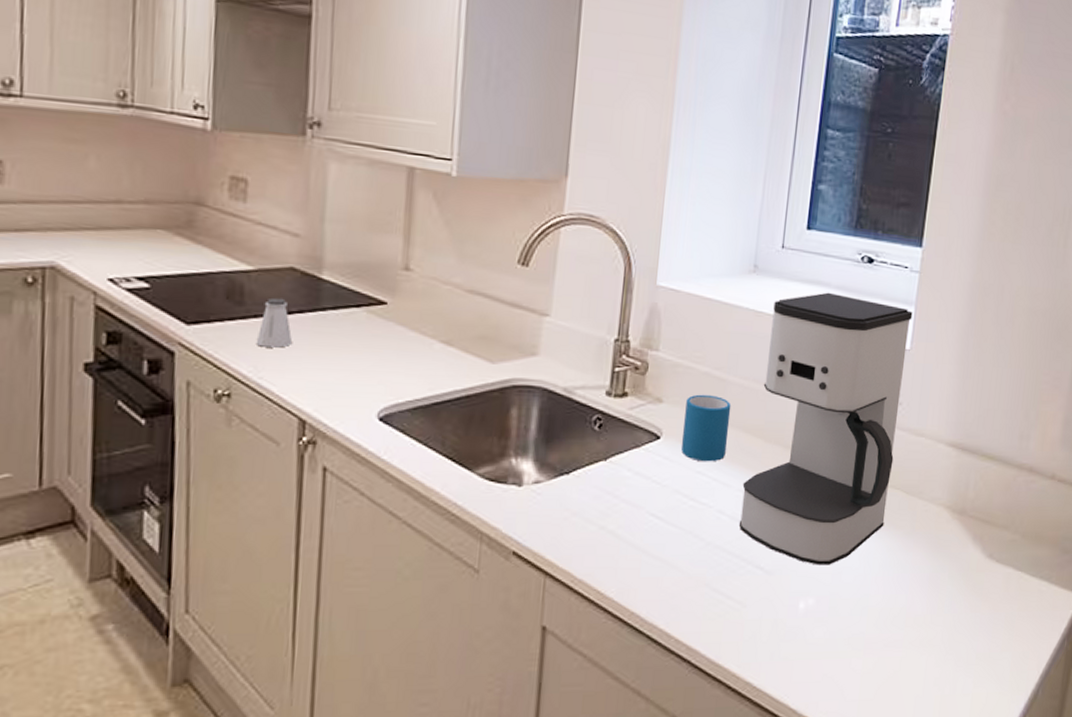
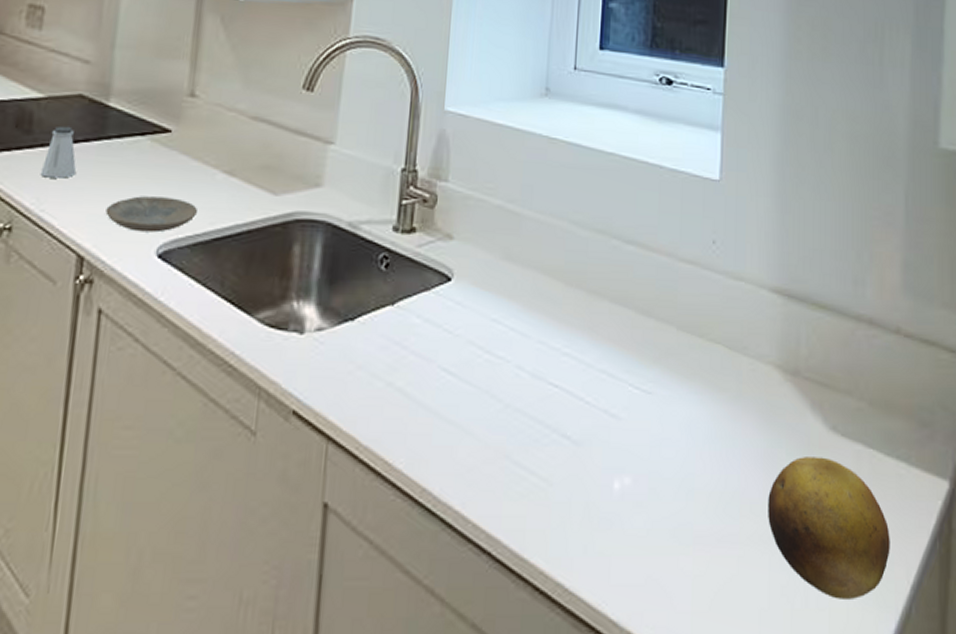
plate: none [325,364,416,398] -> present [105,196,197,233]
mug: present [680,394,732,462] -> none [473,230,527,308]
coffee maker: present [738,292,913,565] -> none [540,116,719,436]
fruit: none [928,579,1028,687] -> present [768,457,890,599]

